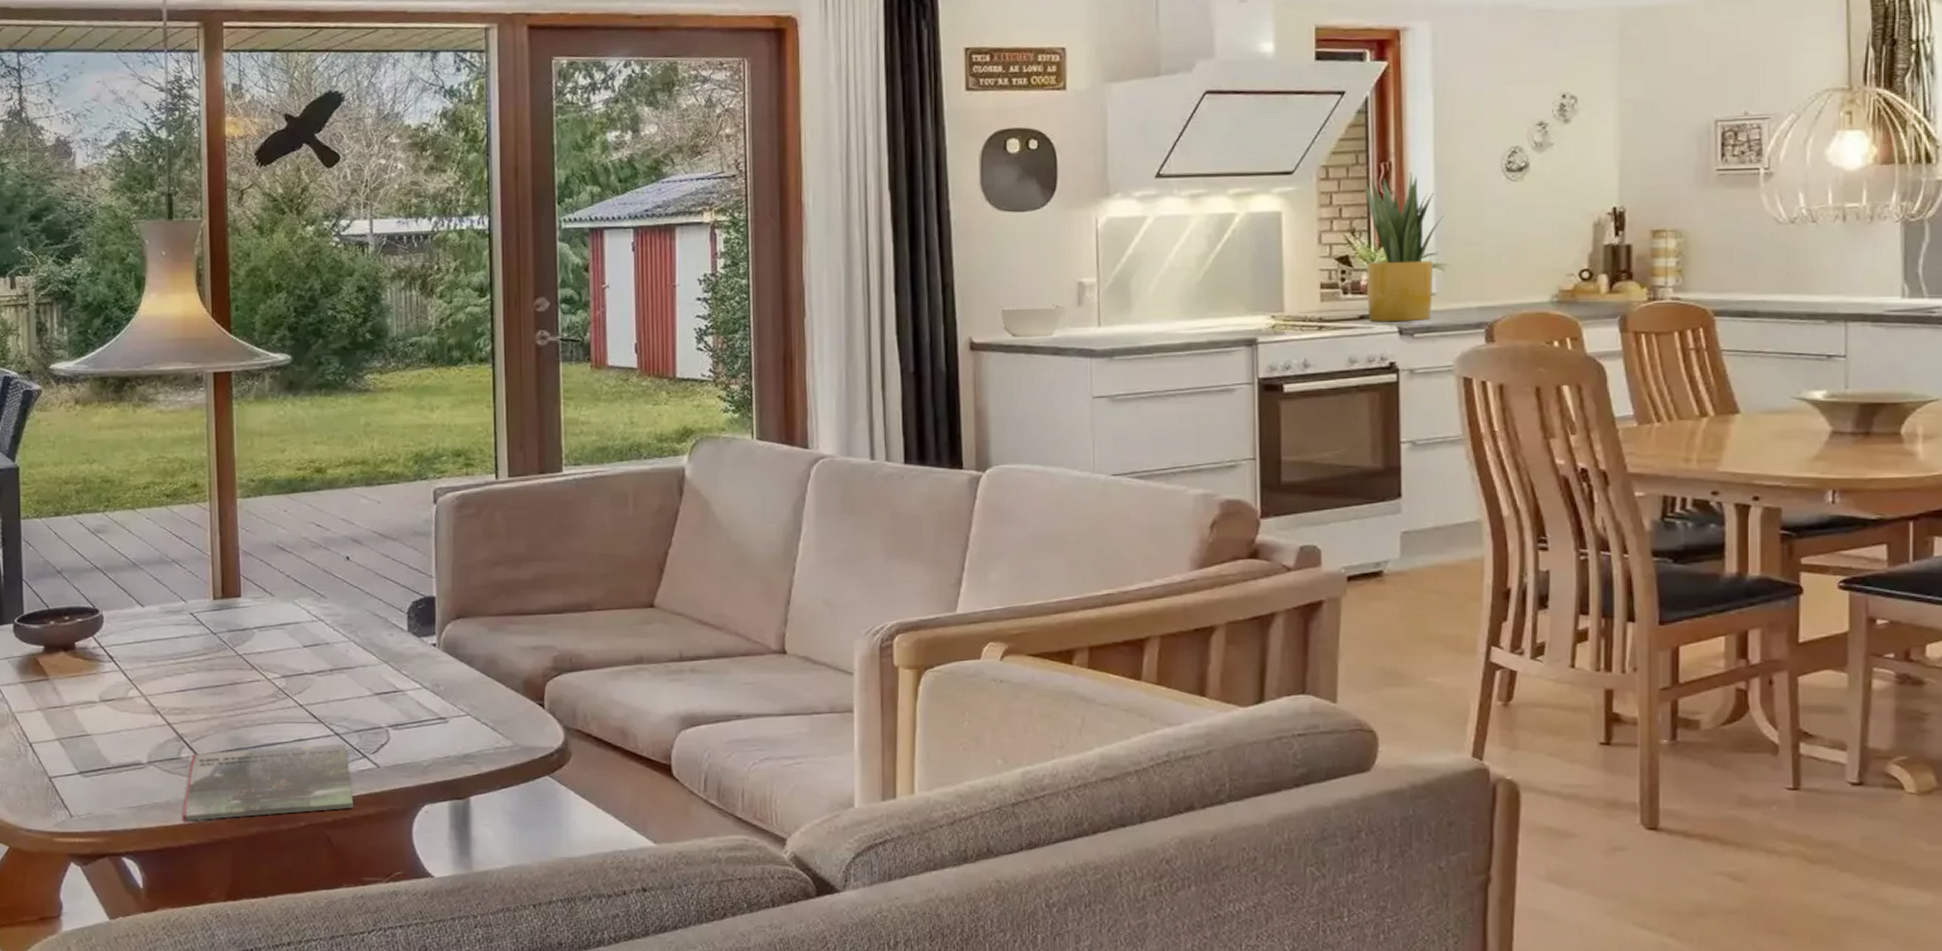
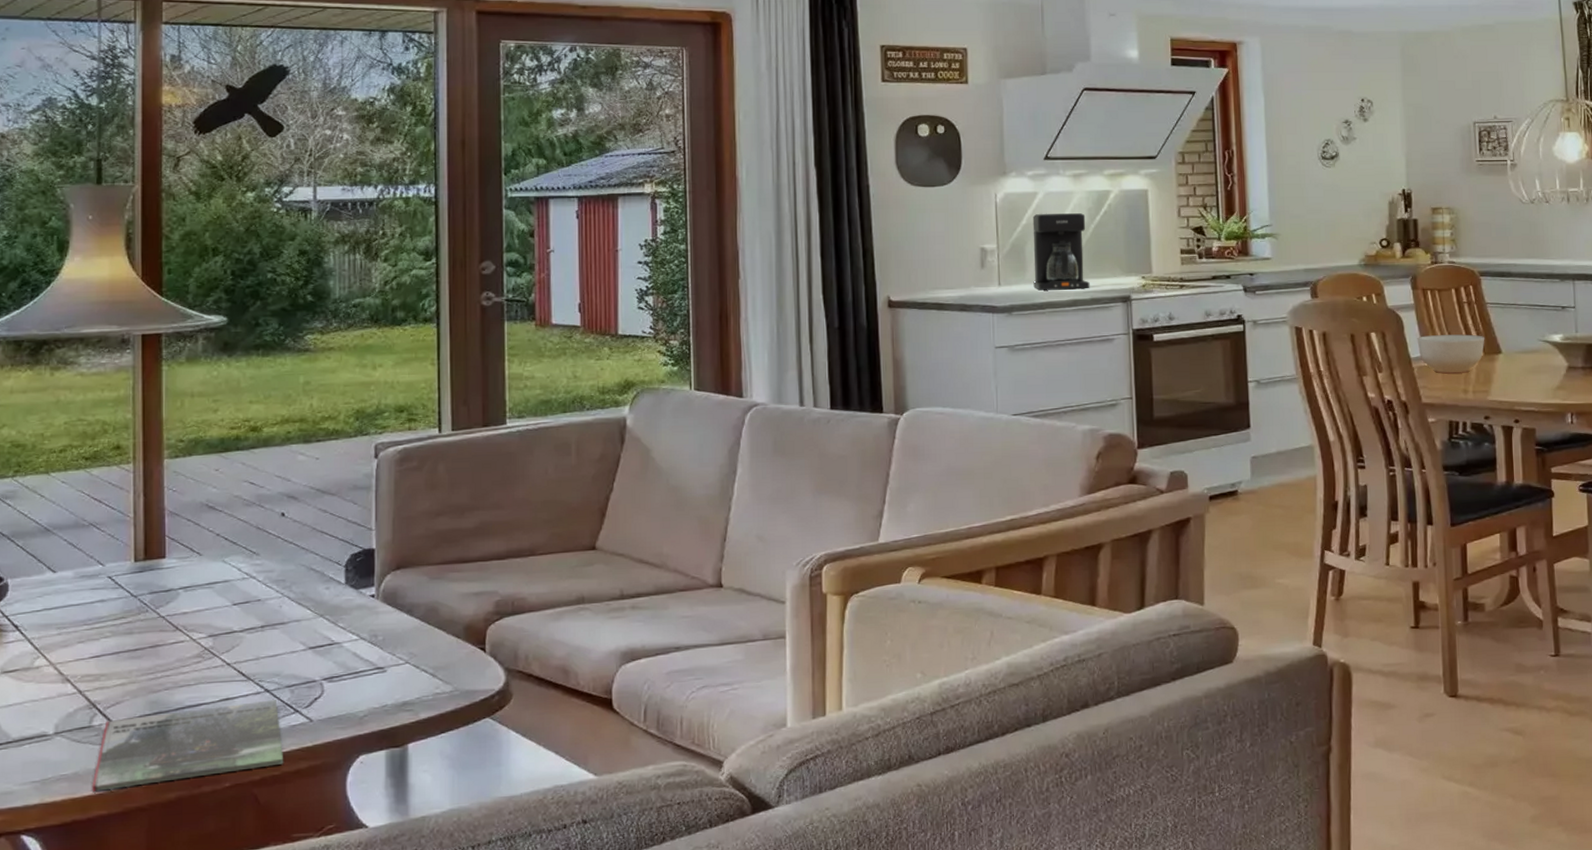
bowl: present [1000,306,1066,337] -> none [914,268,971,296]
coffee maker: none [1139,241,1208,333] -> present [1033,213,1090,291]
planter: present [1363,172,1444,322] -> none [1212,159,1276,282]
bowl: none [1624,389,1717,438] -> present [1417,334,1485,374]

